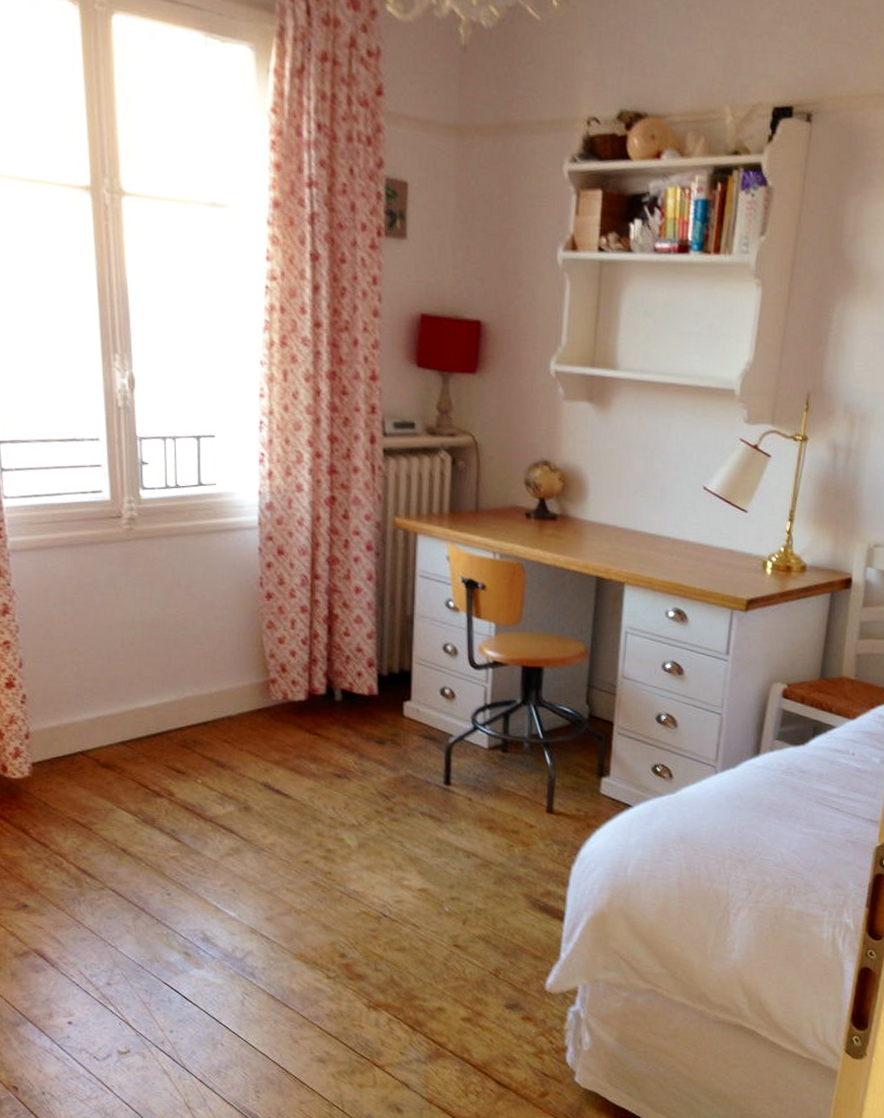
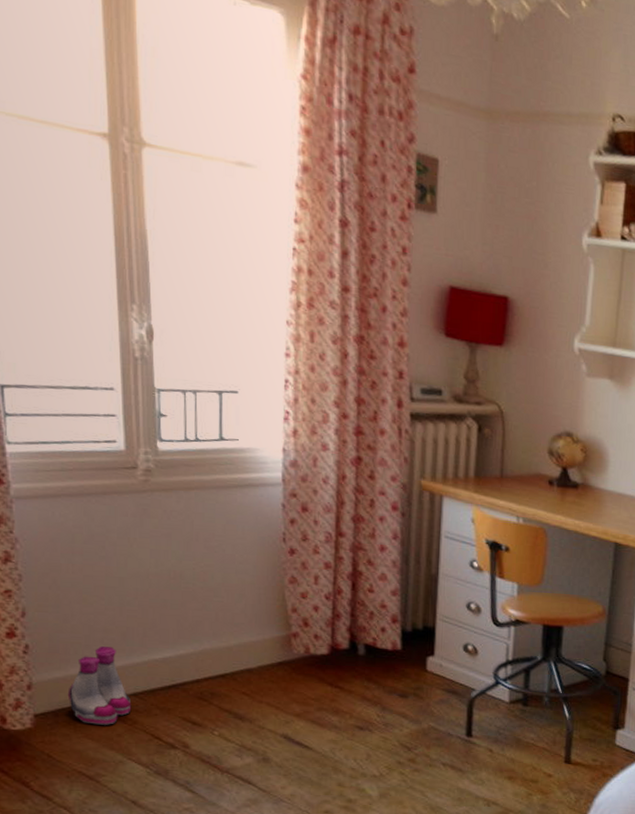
boots: none [61,695,120,773] -> present [67,646,132,725]

